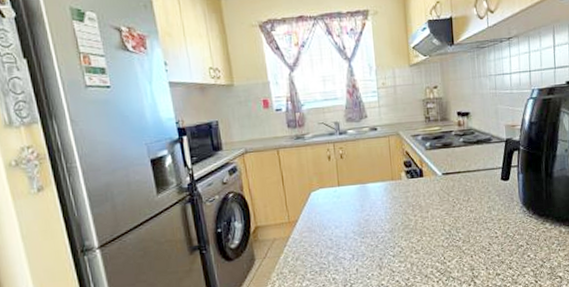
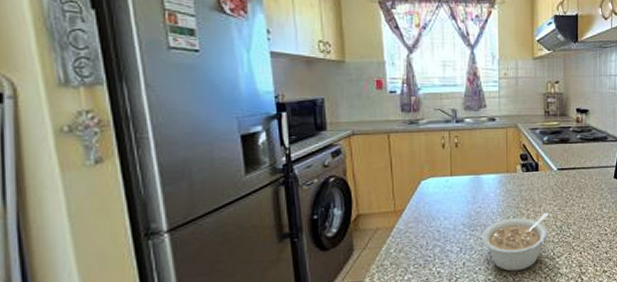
legume: none [372,217,437,277] -> present [481,212,548,272]

